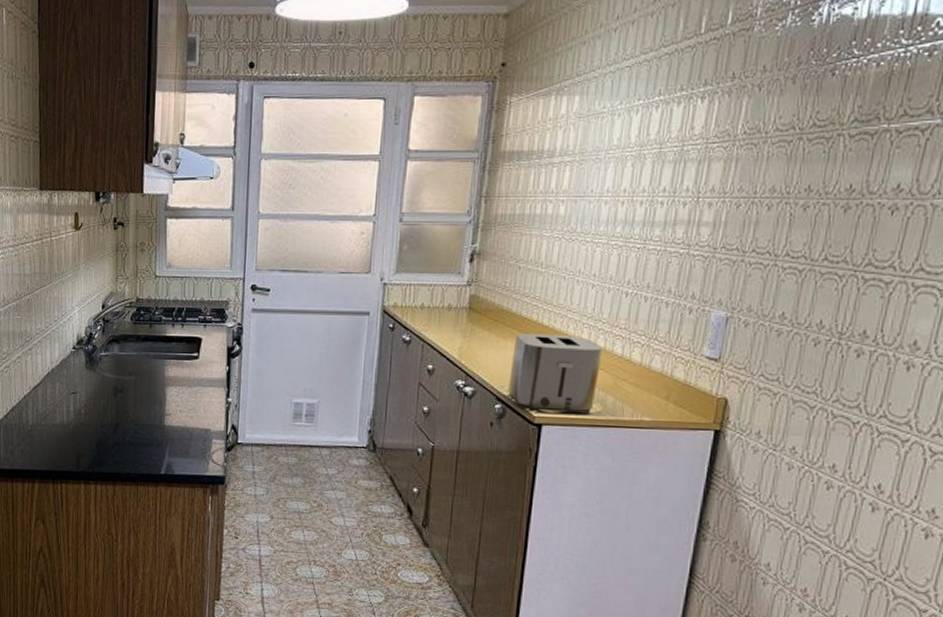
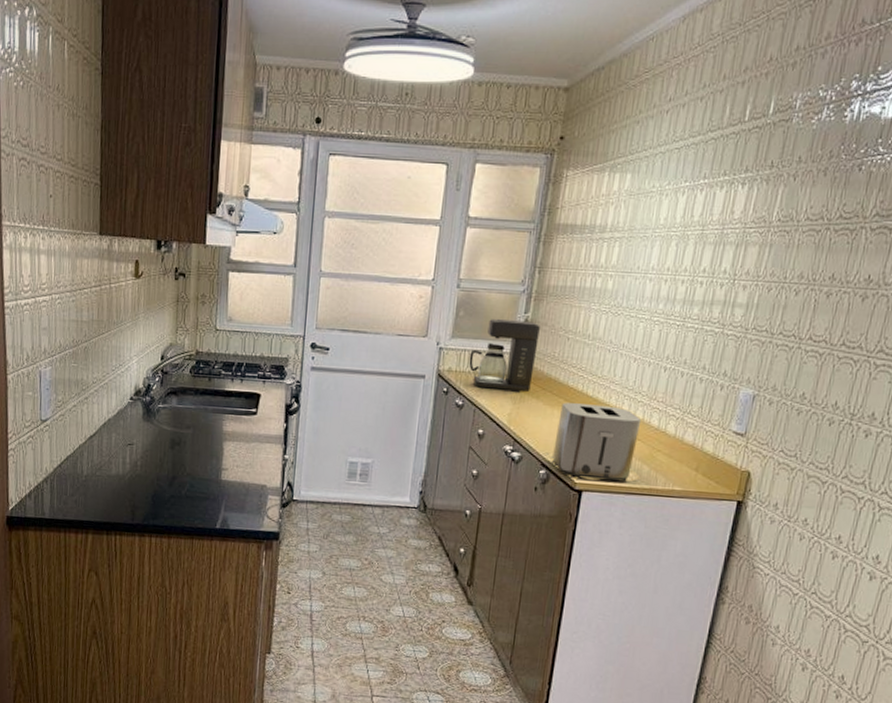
coffee maker: none [415,250,489,325] -> present [469,318,540,393]

